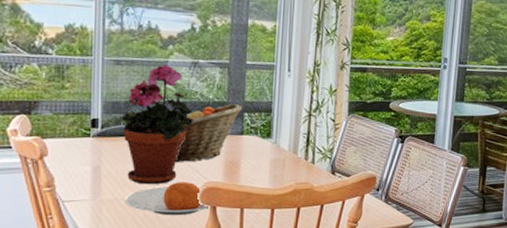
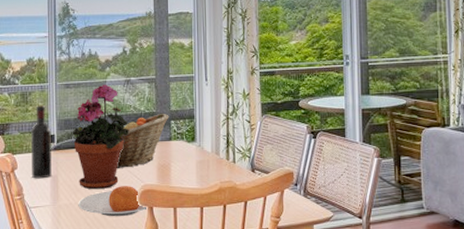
wine bottle: none [67,81,94,169] -> present [31,104,52,179]

